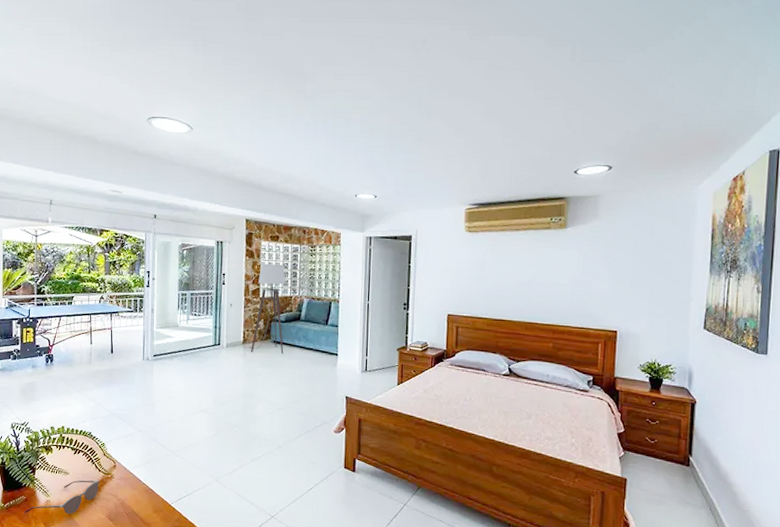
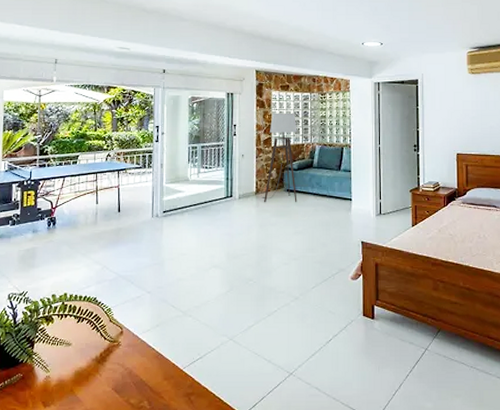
sunglasses: present [23,480,100,515] -> none [19,349,105,393]

